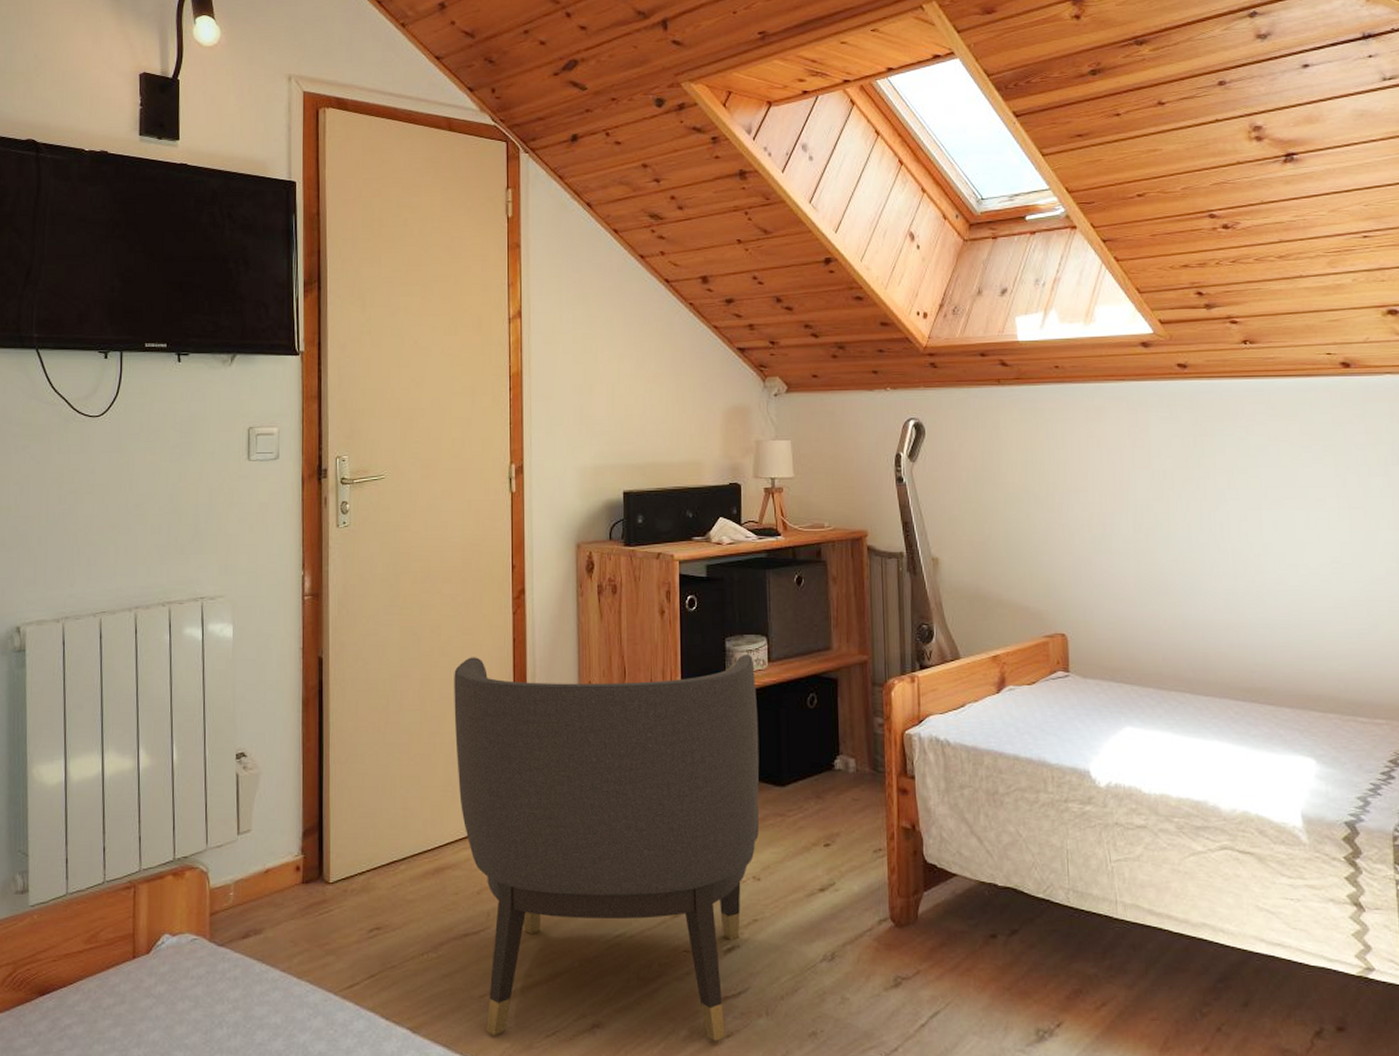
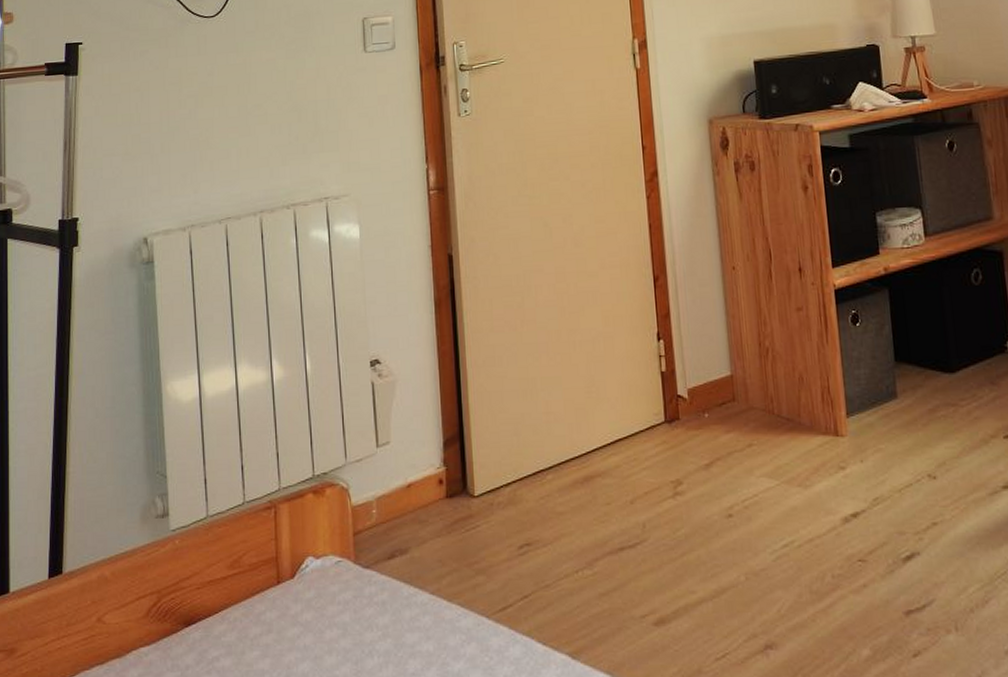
chair: present [454,655,760,1041] -> none [589,230,931,661]

